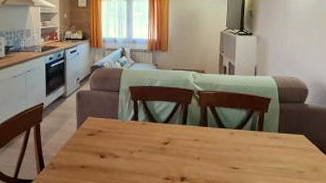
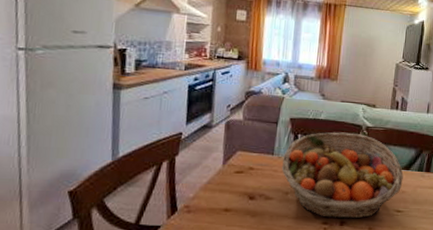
fruit basket: none [125,97,237,175] -> present [281,132,404,219]

